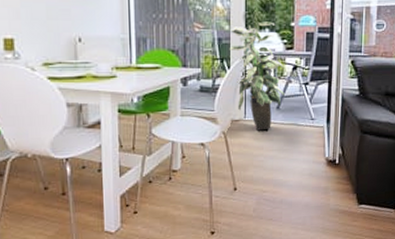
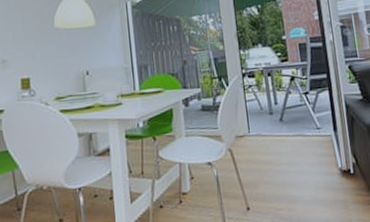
indoor plant: present [229,21,285,131] -> none [225,37,286,145]

